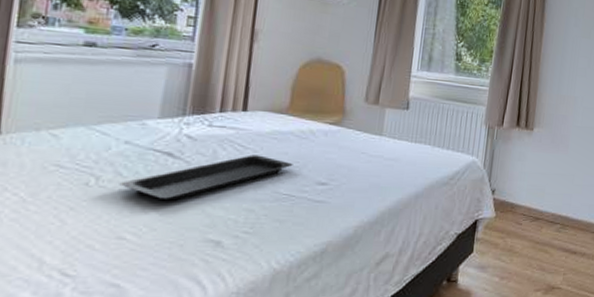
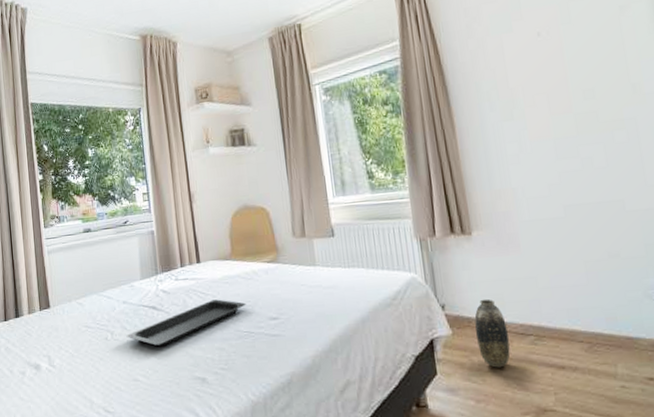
vase: none [514,188,542,250] -> present [474,299,510,368]

